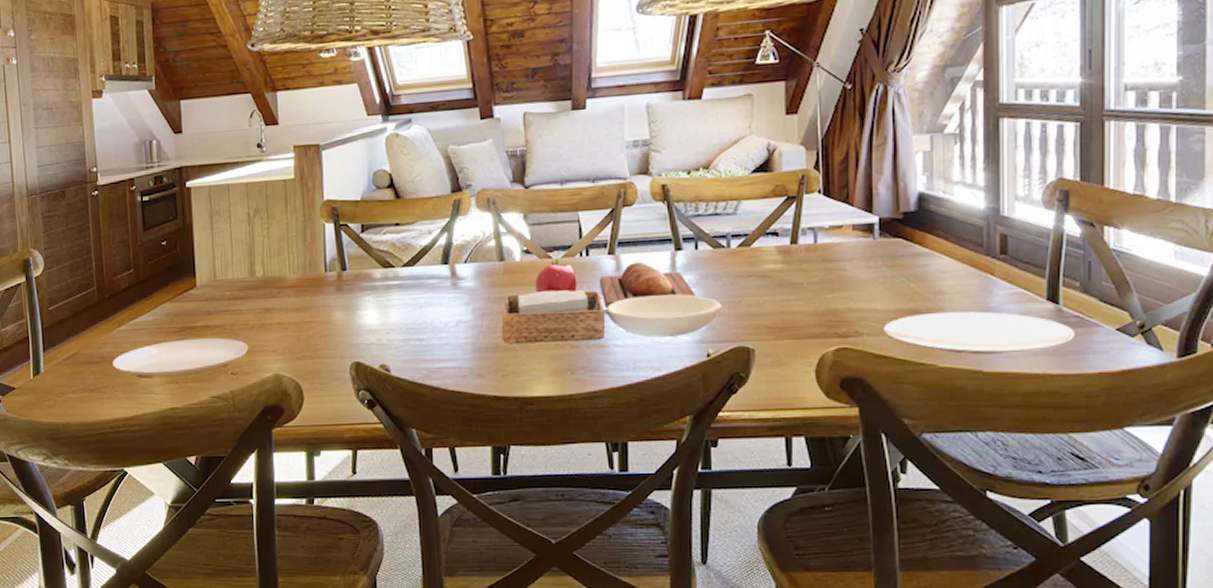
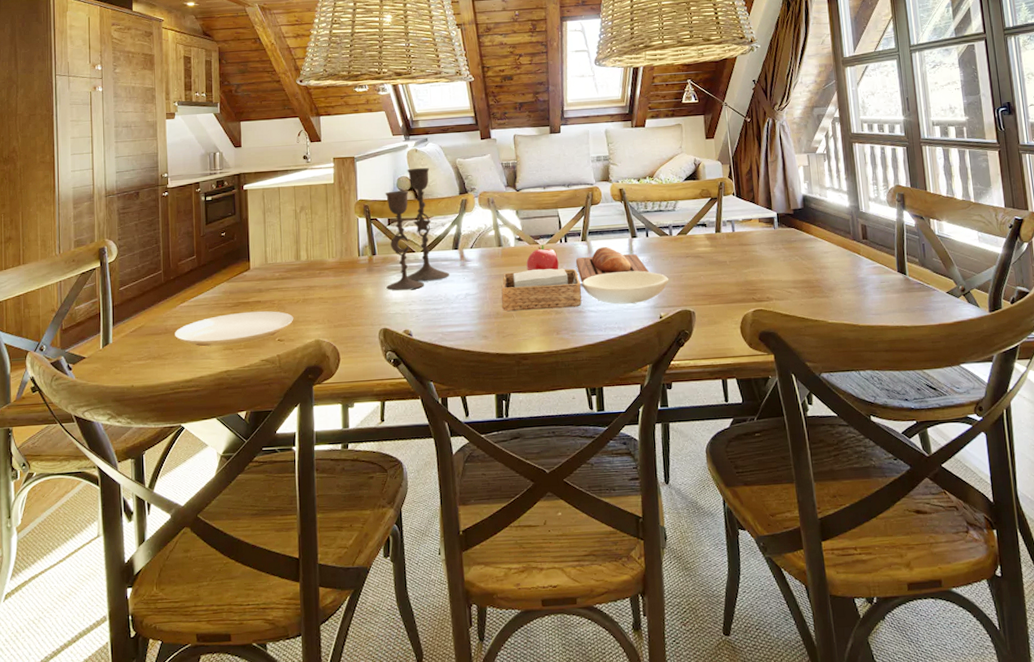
candlestick: none [357,157,438,316] -> present [385,167,450,291]
plate: present [883,311,1074,355] -> none [787,281,919,313]

